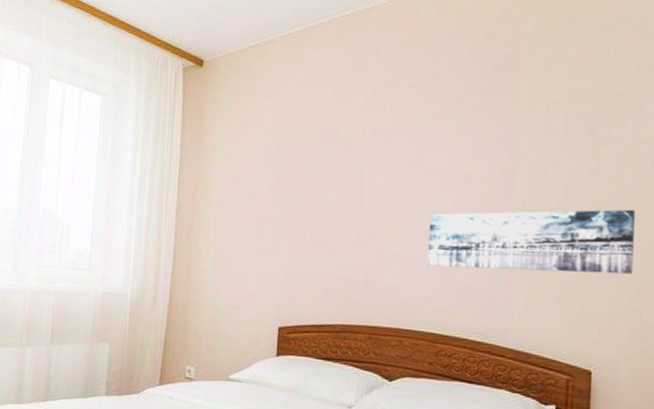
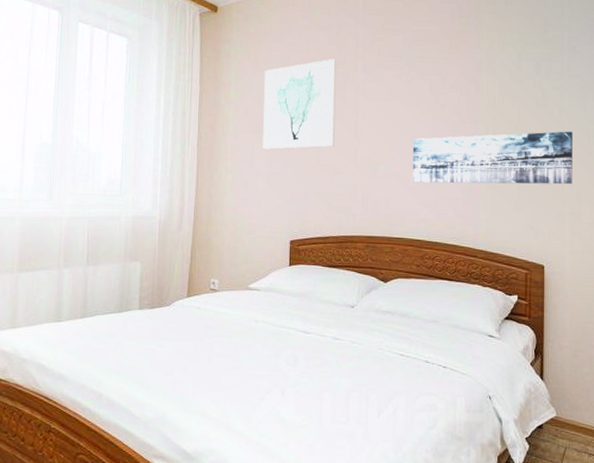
wall art: none [250,119,340,223] -> present [262,58,337,149]

